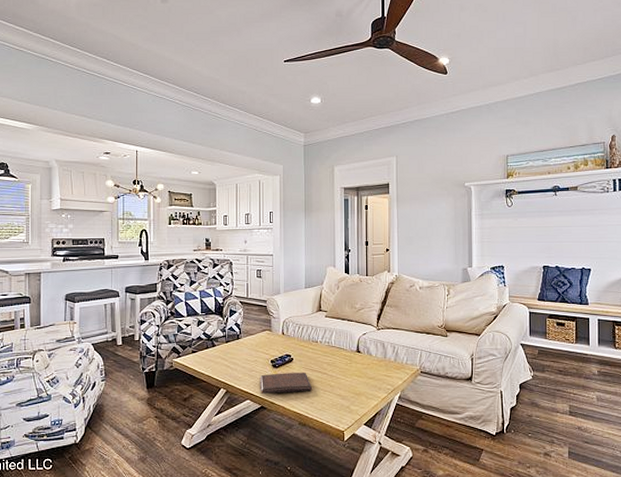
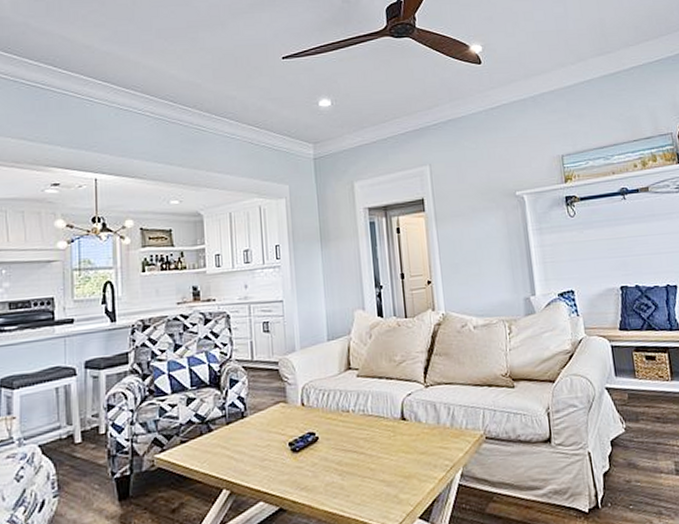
book: present [259,373,313,394] -> none [274,455,348,491]

